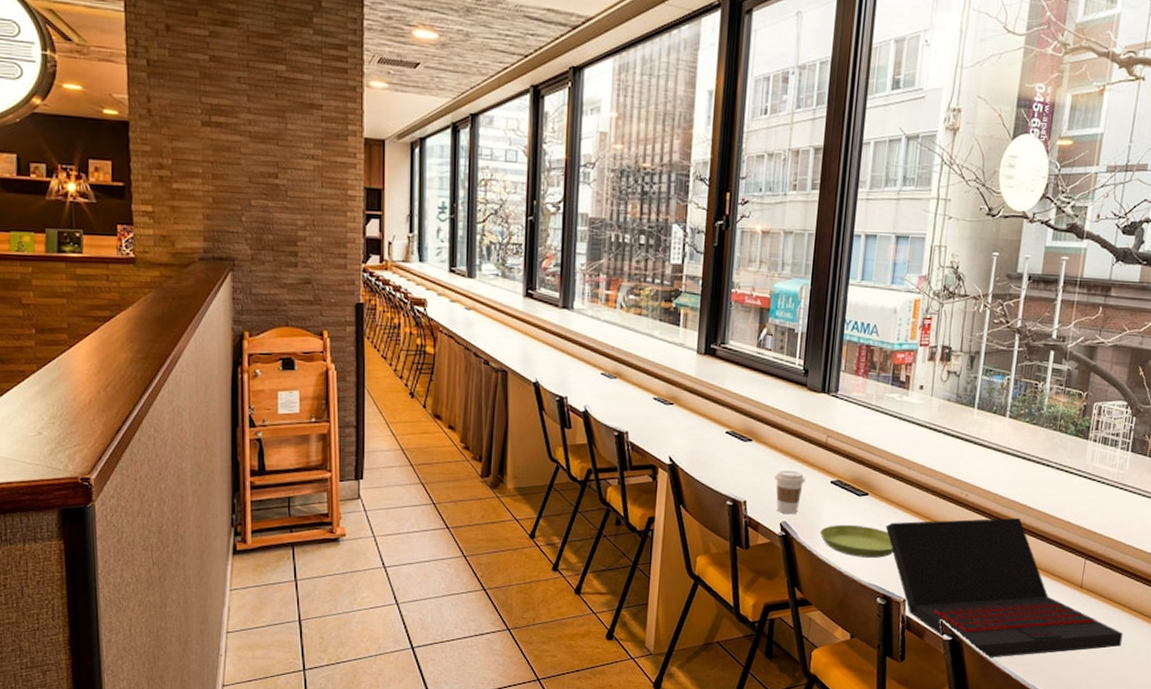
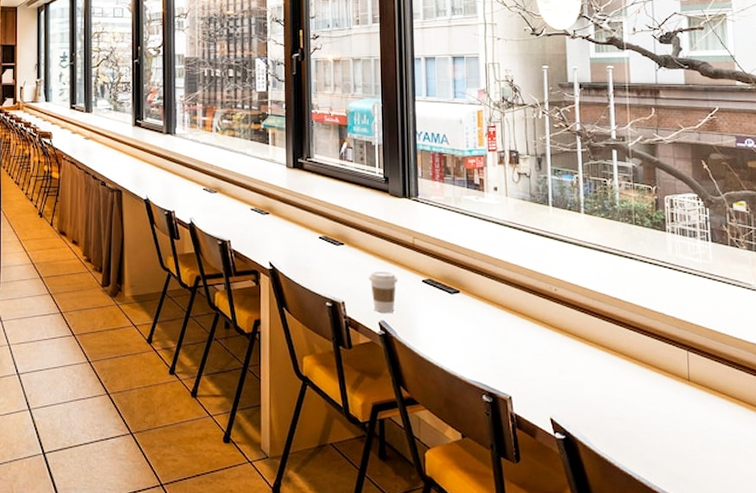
saucer: present [819,524,894,558] -> none [417,322,493,354]
laptop: present [885,518,1123,658] -> none [481,311,745,458]

